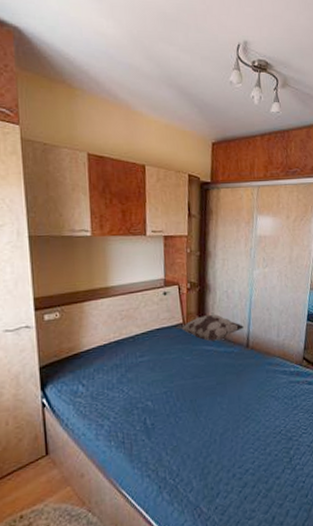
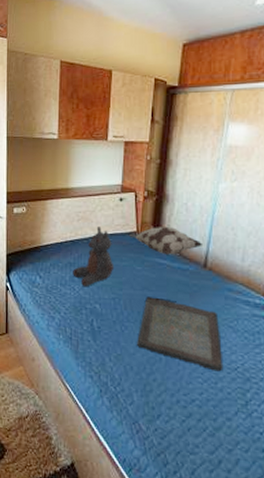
teddy bear: none [120,323,164,386] -> present [73,227,115,286]
serving tray: none [192,383,270,439] -> present [137,297,223,372]

